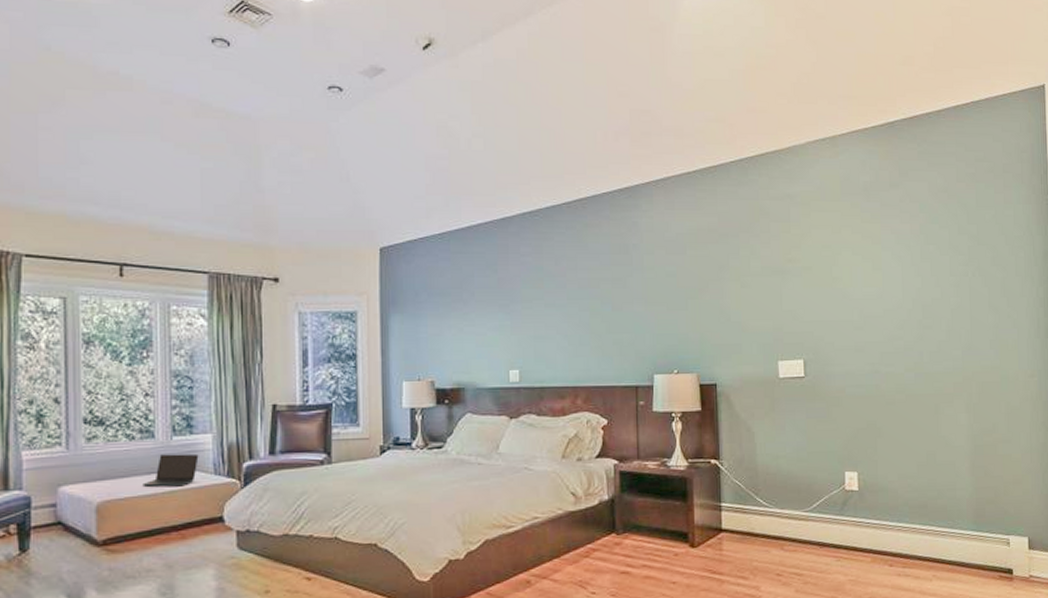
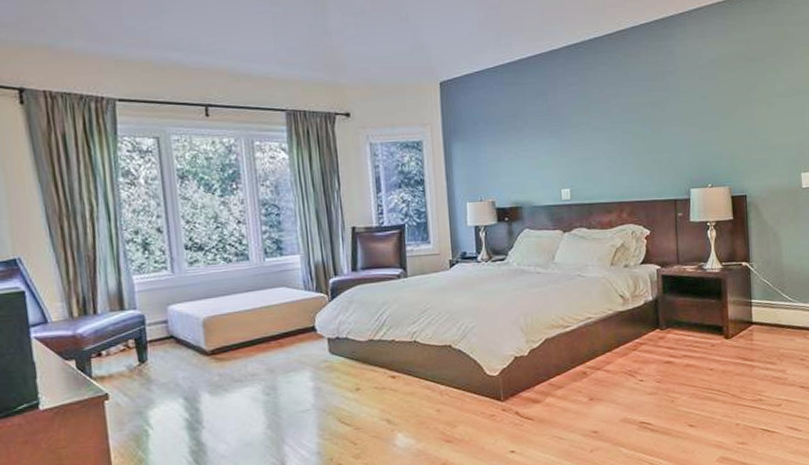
laptop: present [143,453,199,487] -> none [242,273,290,303]

